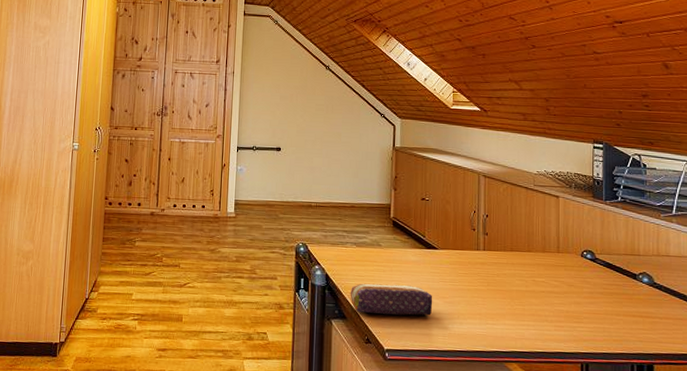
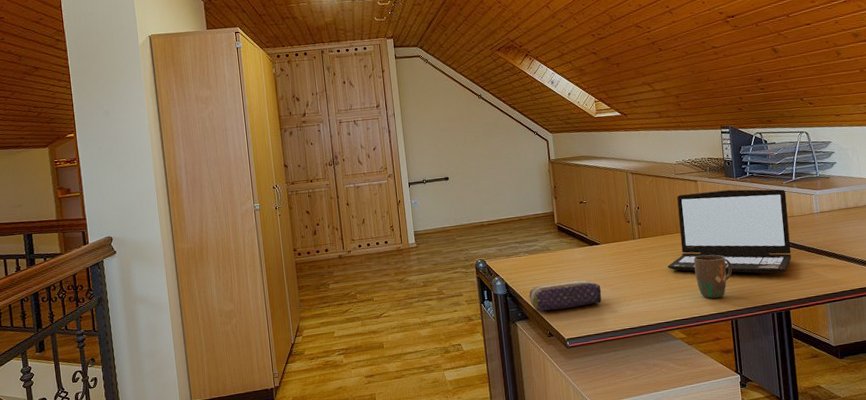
laptop: none [513,209,663,319] -> present [668,189,792,274]
mug: none [544,281,590,336] -> present [693,254,733,299]

